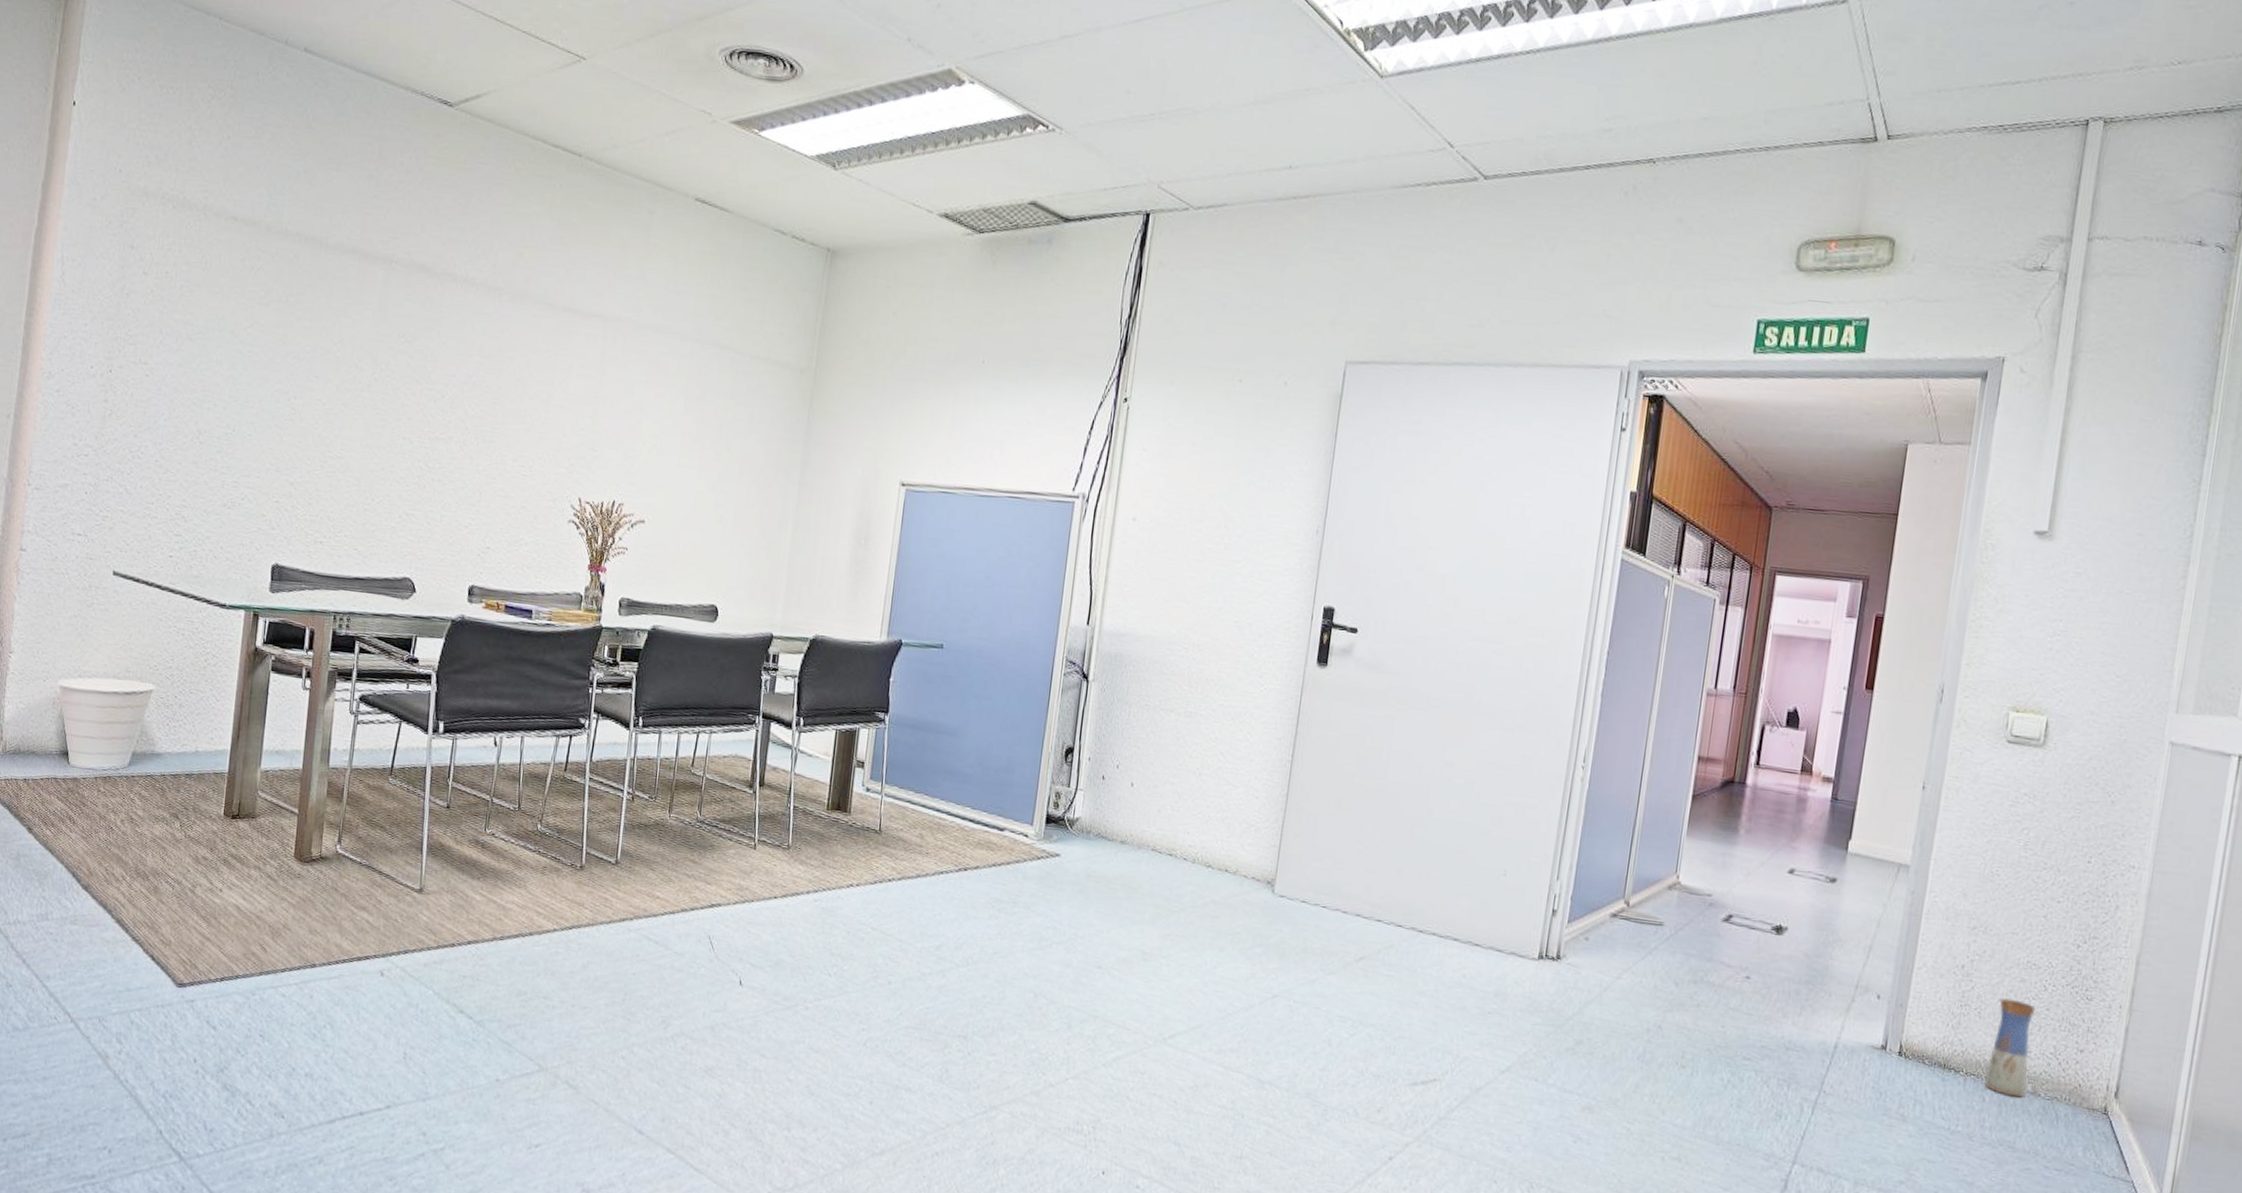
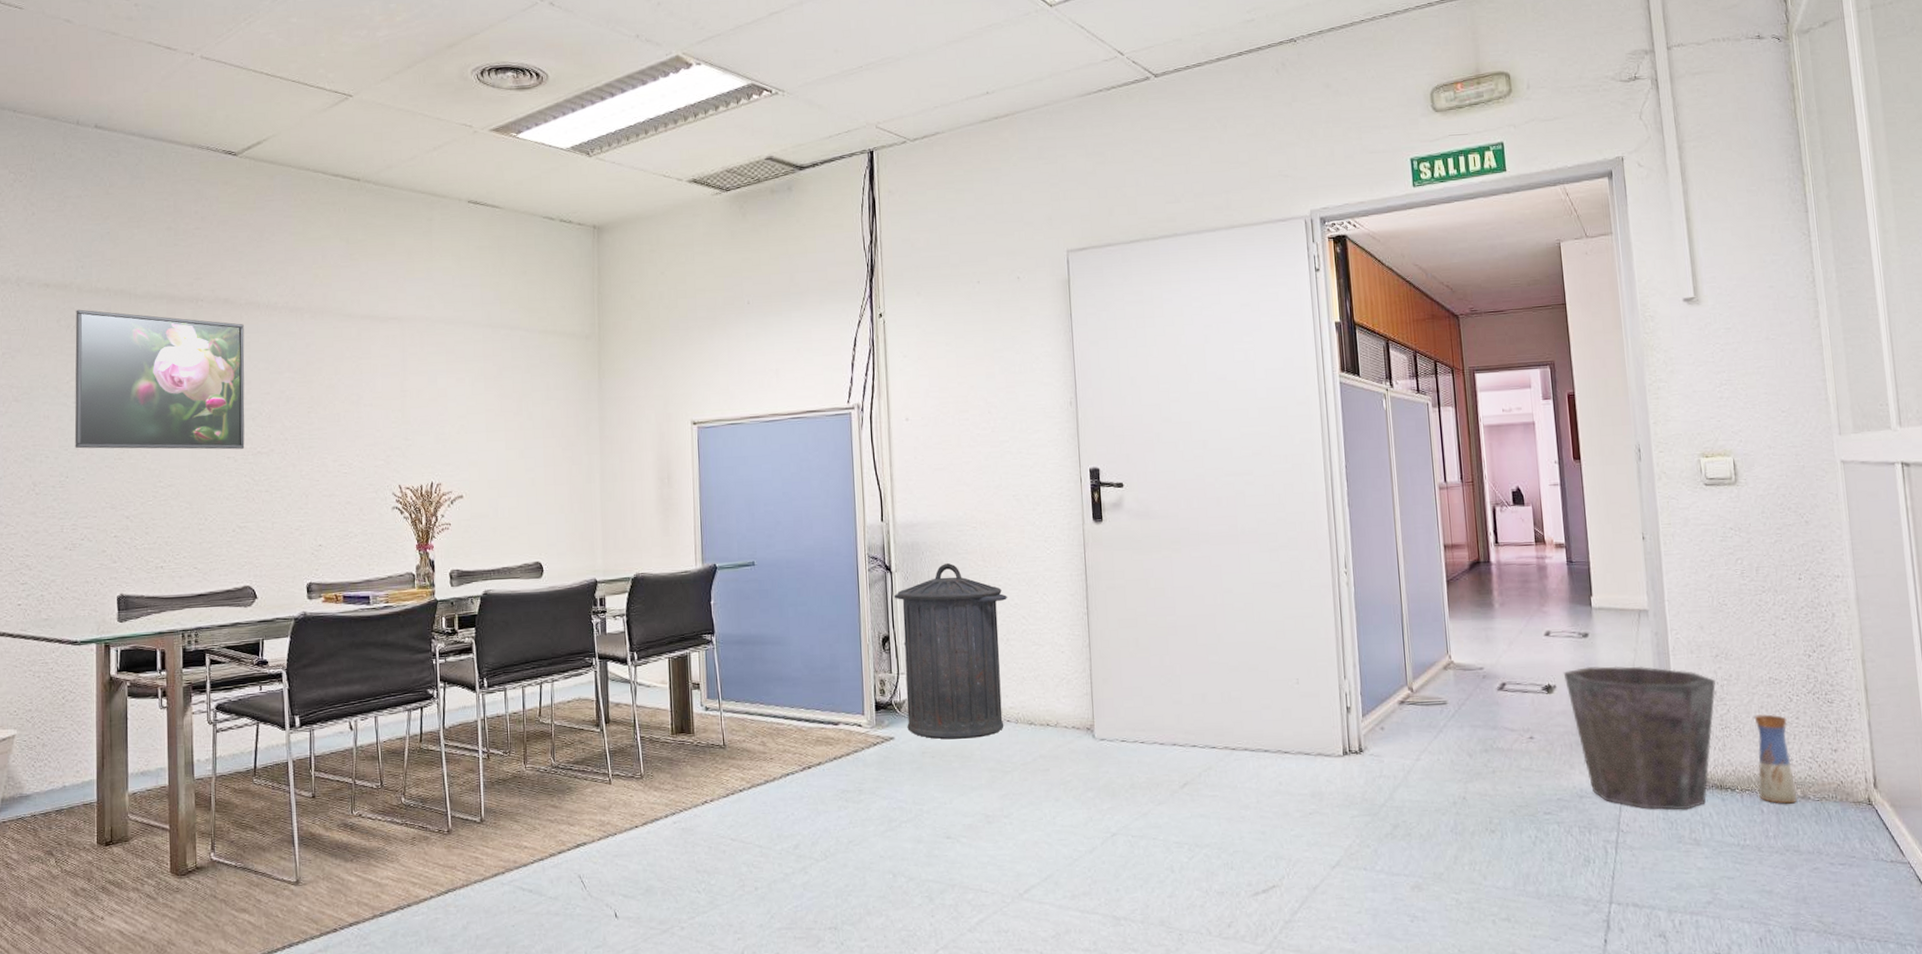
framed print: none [245,251,438,431] -> present [74,309,245,450]
trash can: none [1076,682,1209,871] -> present [893,563,1008,739]
waste bin: none [1798,913,1966,1083] -> present [1563,666,1716,811]

